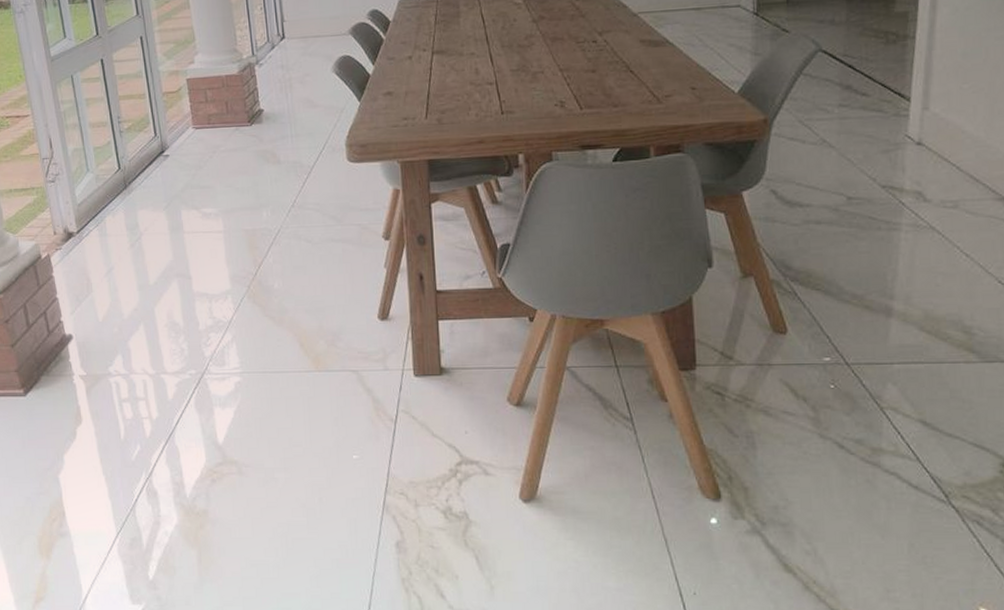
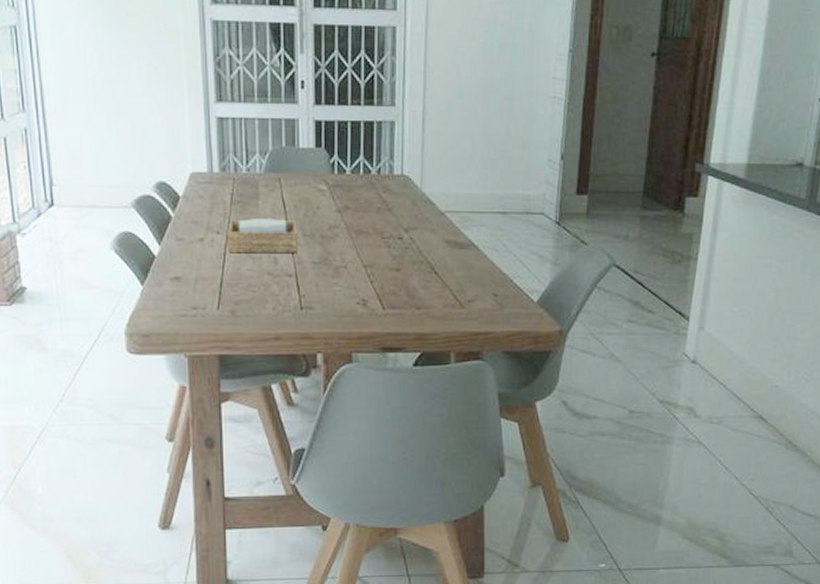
napkin holder: none [432,33,497,68] -> present [226,219,298,254]

